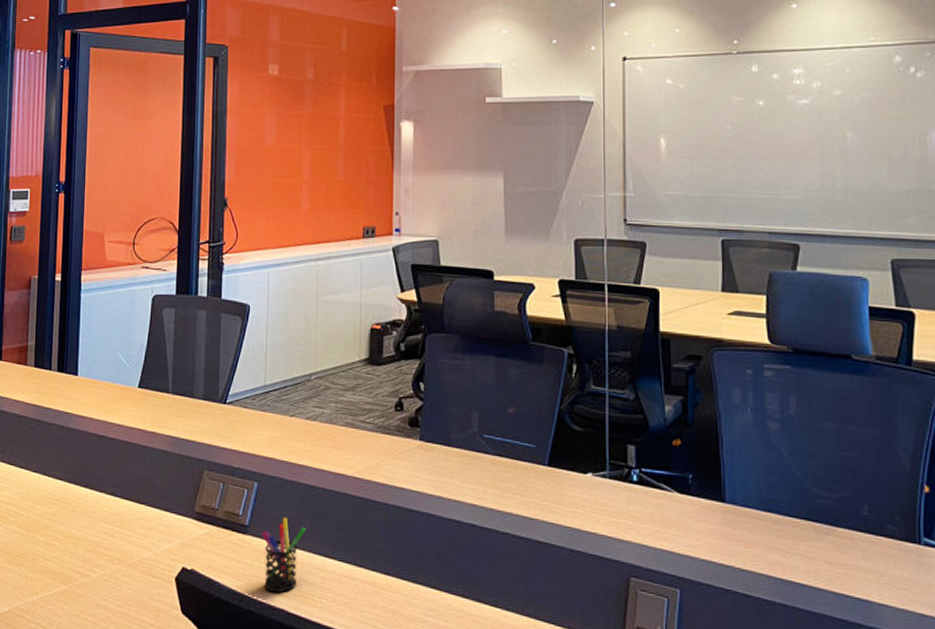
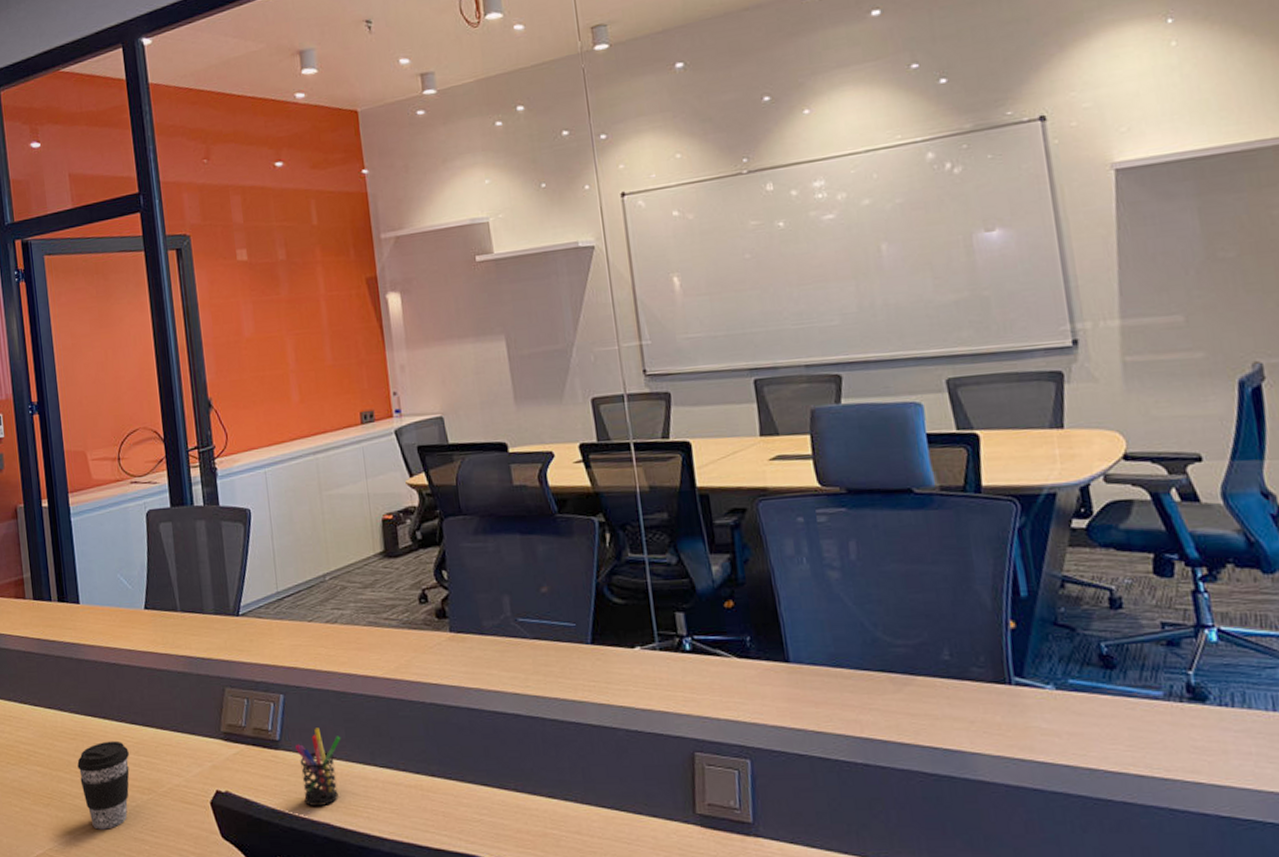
coffee cup: none [54,509,104,594] -> present [77,740,130,830]

